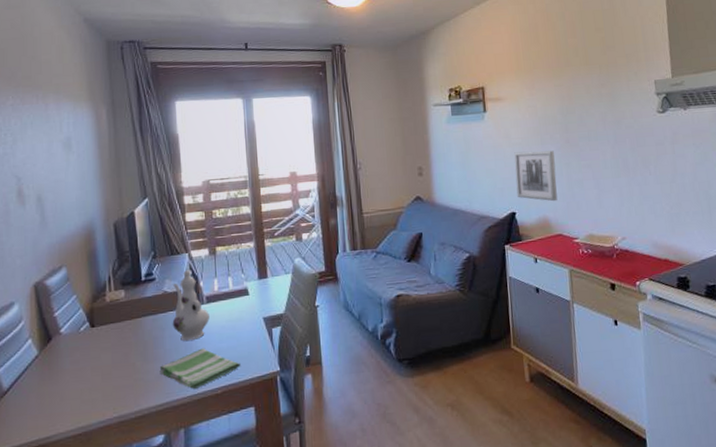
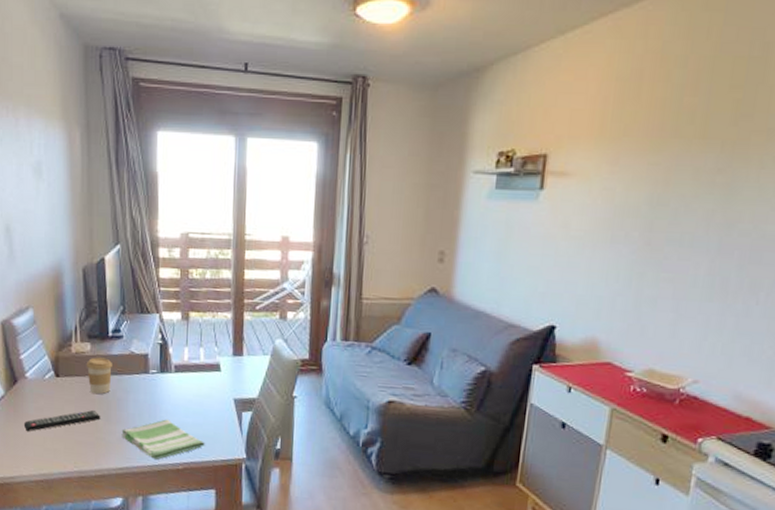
remote control: none [59,353,138,388] -> present [23,410,101,432]
coffee cup: none [120,301,147,338] -> present [86,357,112,395]
ewer: present [172,270,210,341] -> none [137,332,177,409]
wall art: present [514,150,558,202] -> none [562,248,626,320]

